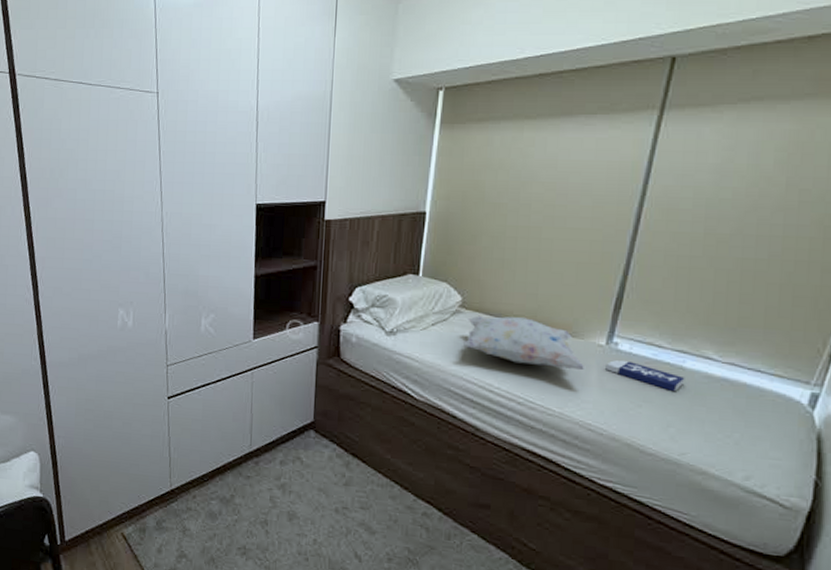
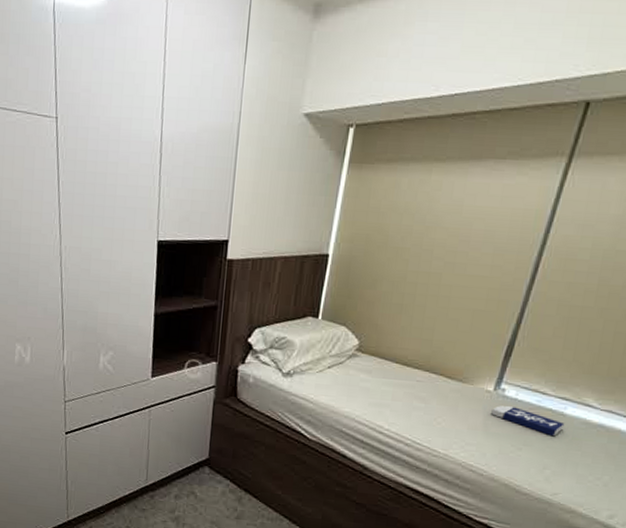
decorative pillow: present [461,316,586,370] -> none [355,360,472,414]

